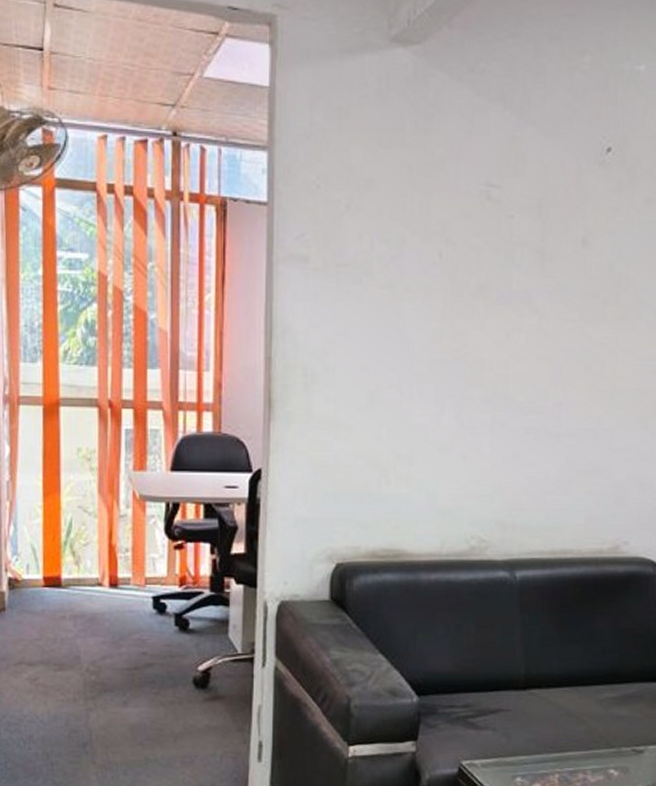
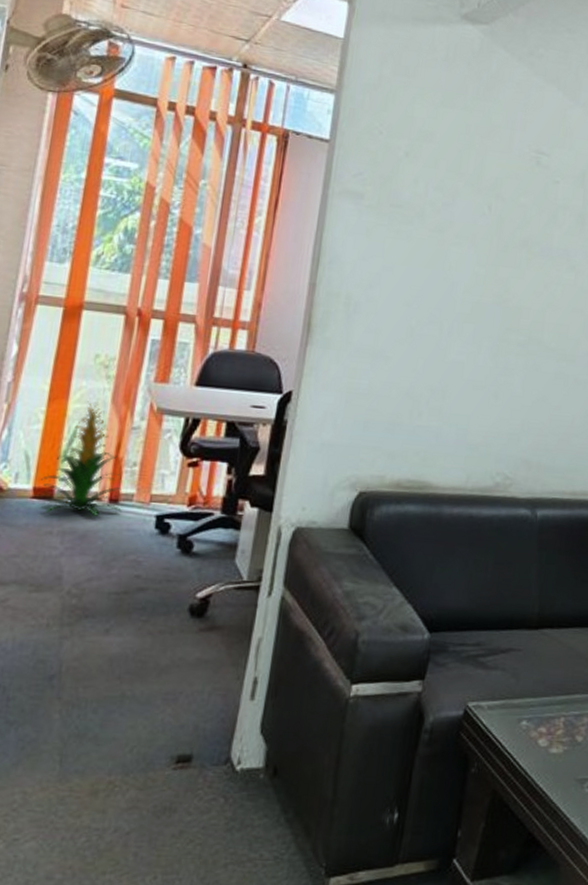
indoor plant: none [49,493,122,600] -> present [41,401,122,516]

